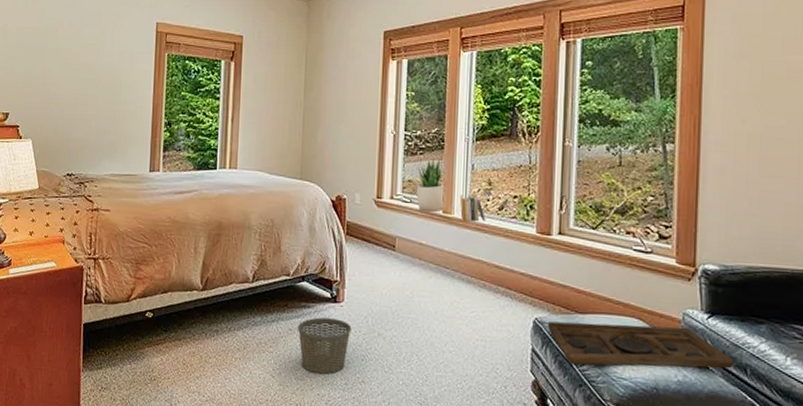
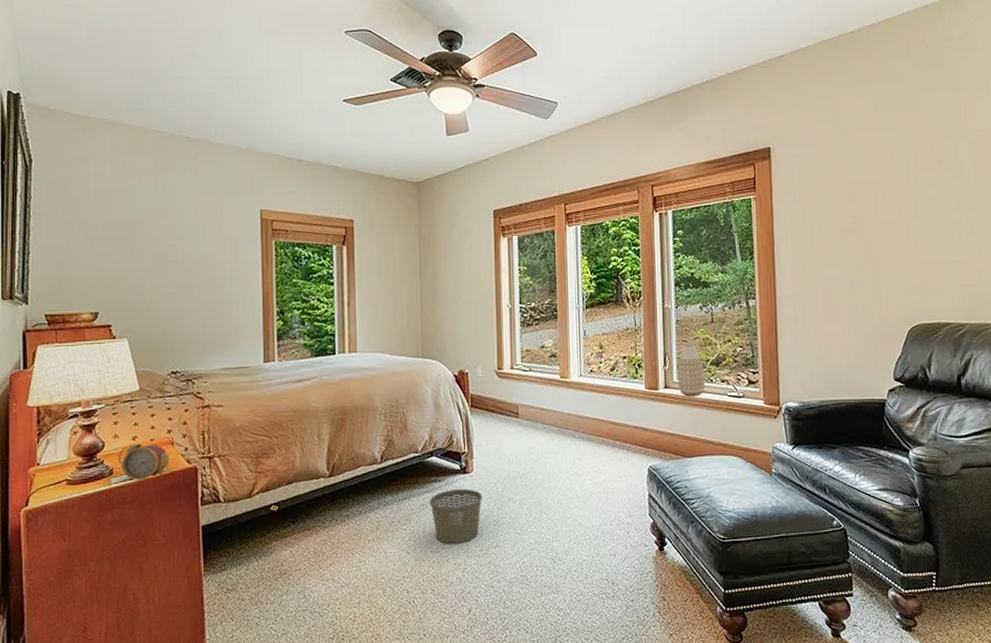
alarm clock: none [16,238,60,274] -> present [118,443,170,481]
planter: present [416,159,444,213] -> none [534,328,561,379]
books: present [459,195,486,222] -> none [574,359,600,384]
decorative tray: present [547,321,734,369] -> none [660,459,815,504]
vase: none [574,188,607,247] -> present [677,344,706,397]

